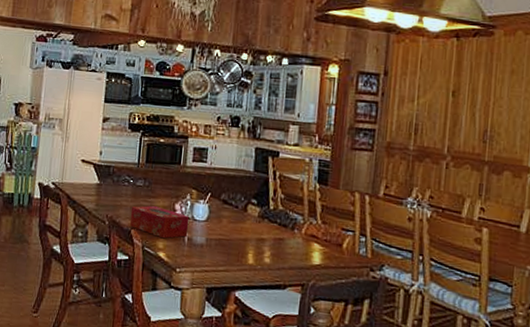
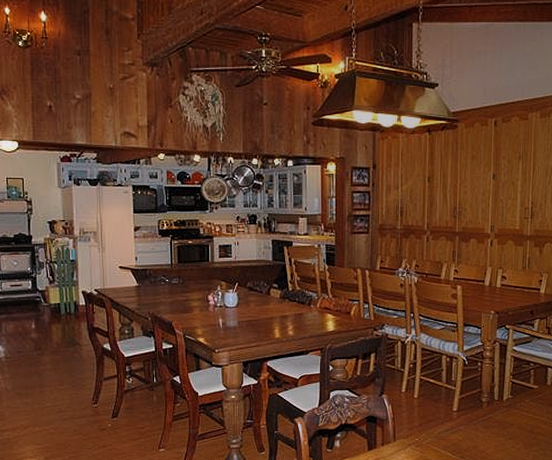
tissue box: present [130,205,190,239] -> none [170,300,222,326]

